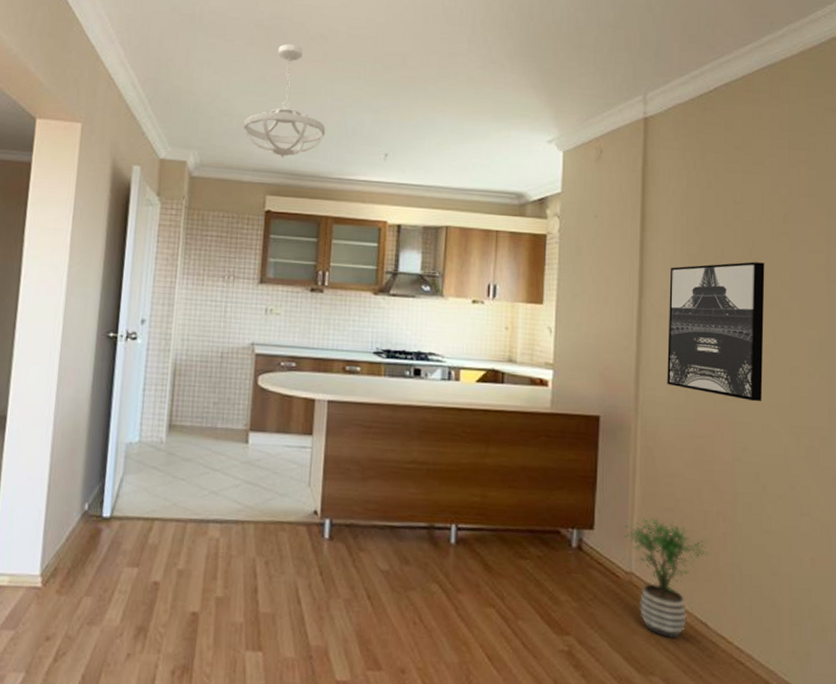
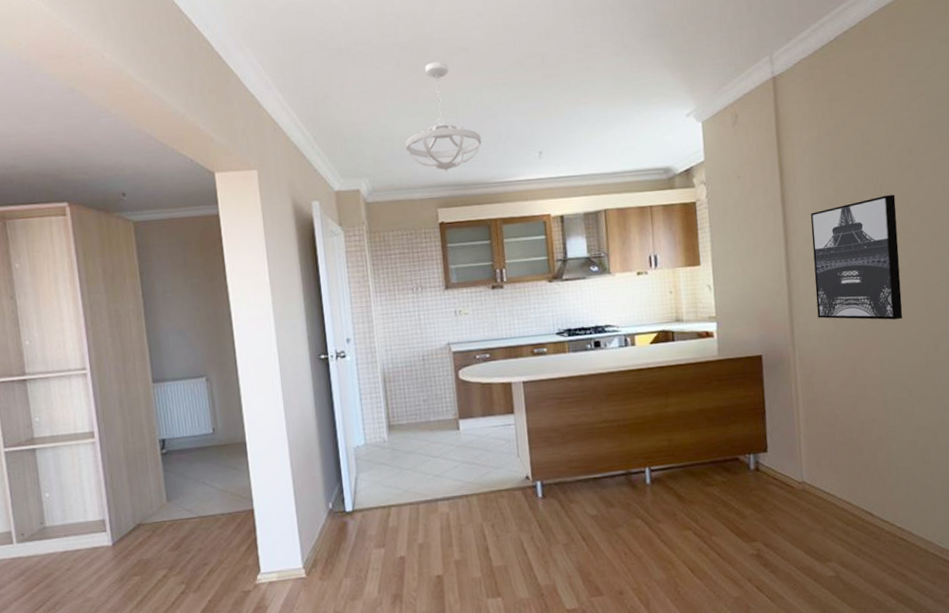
potted plant: present [623,518,709,639] -> none [793,434,868,531]

